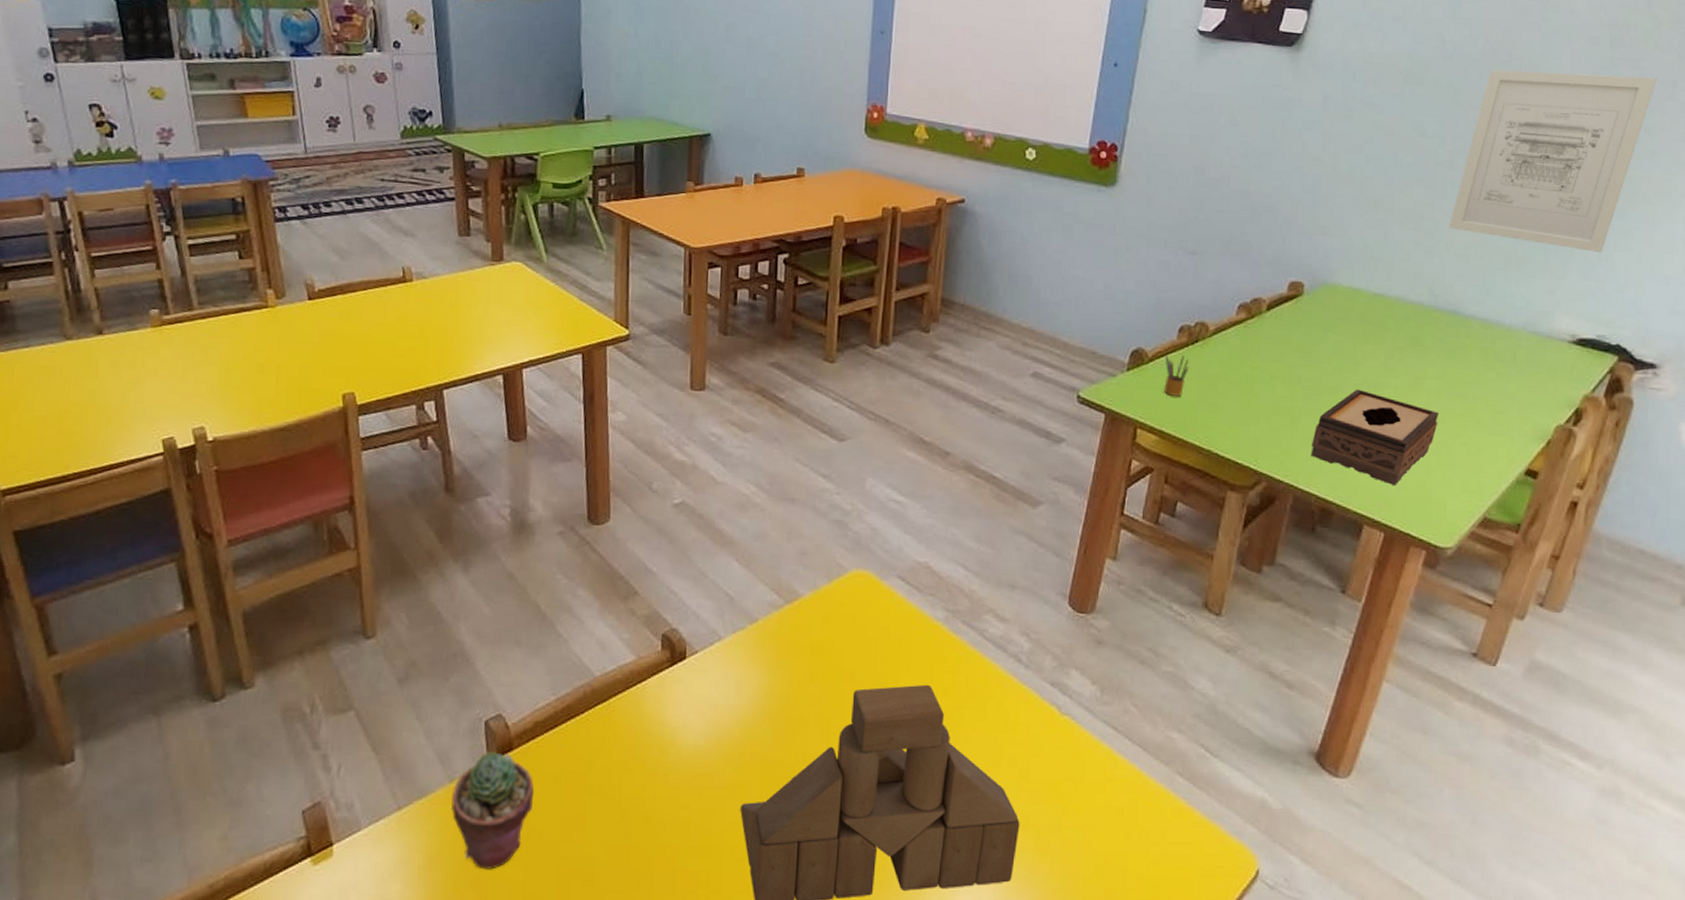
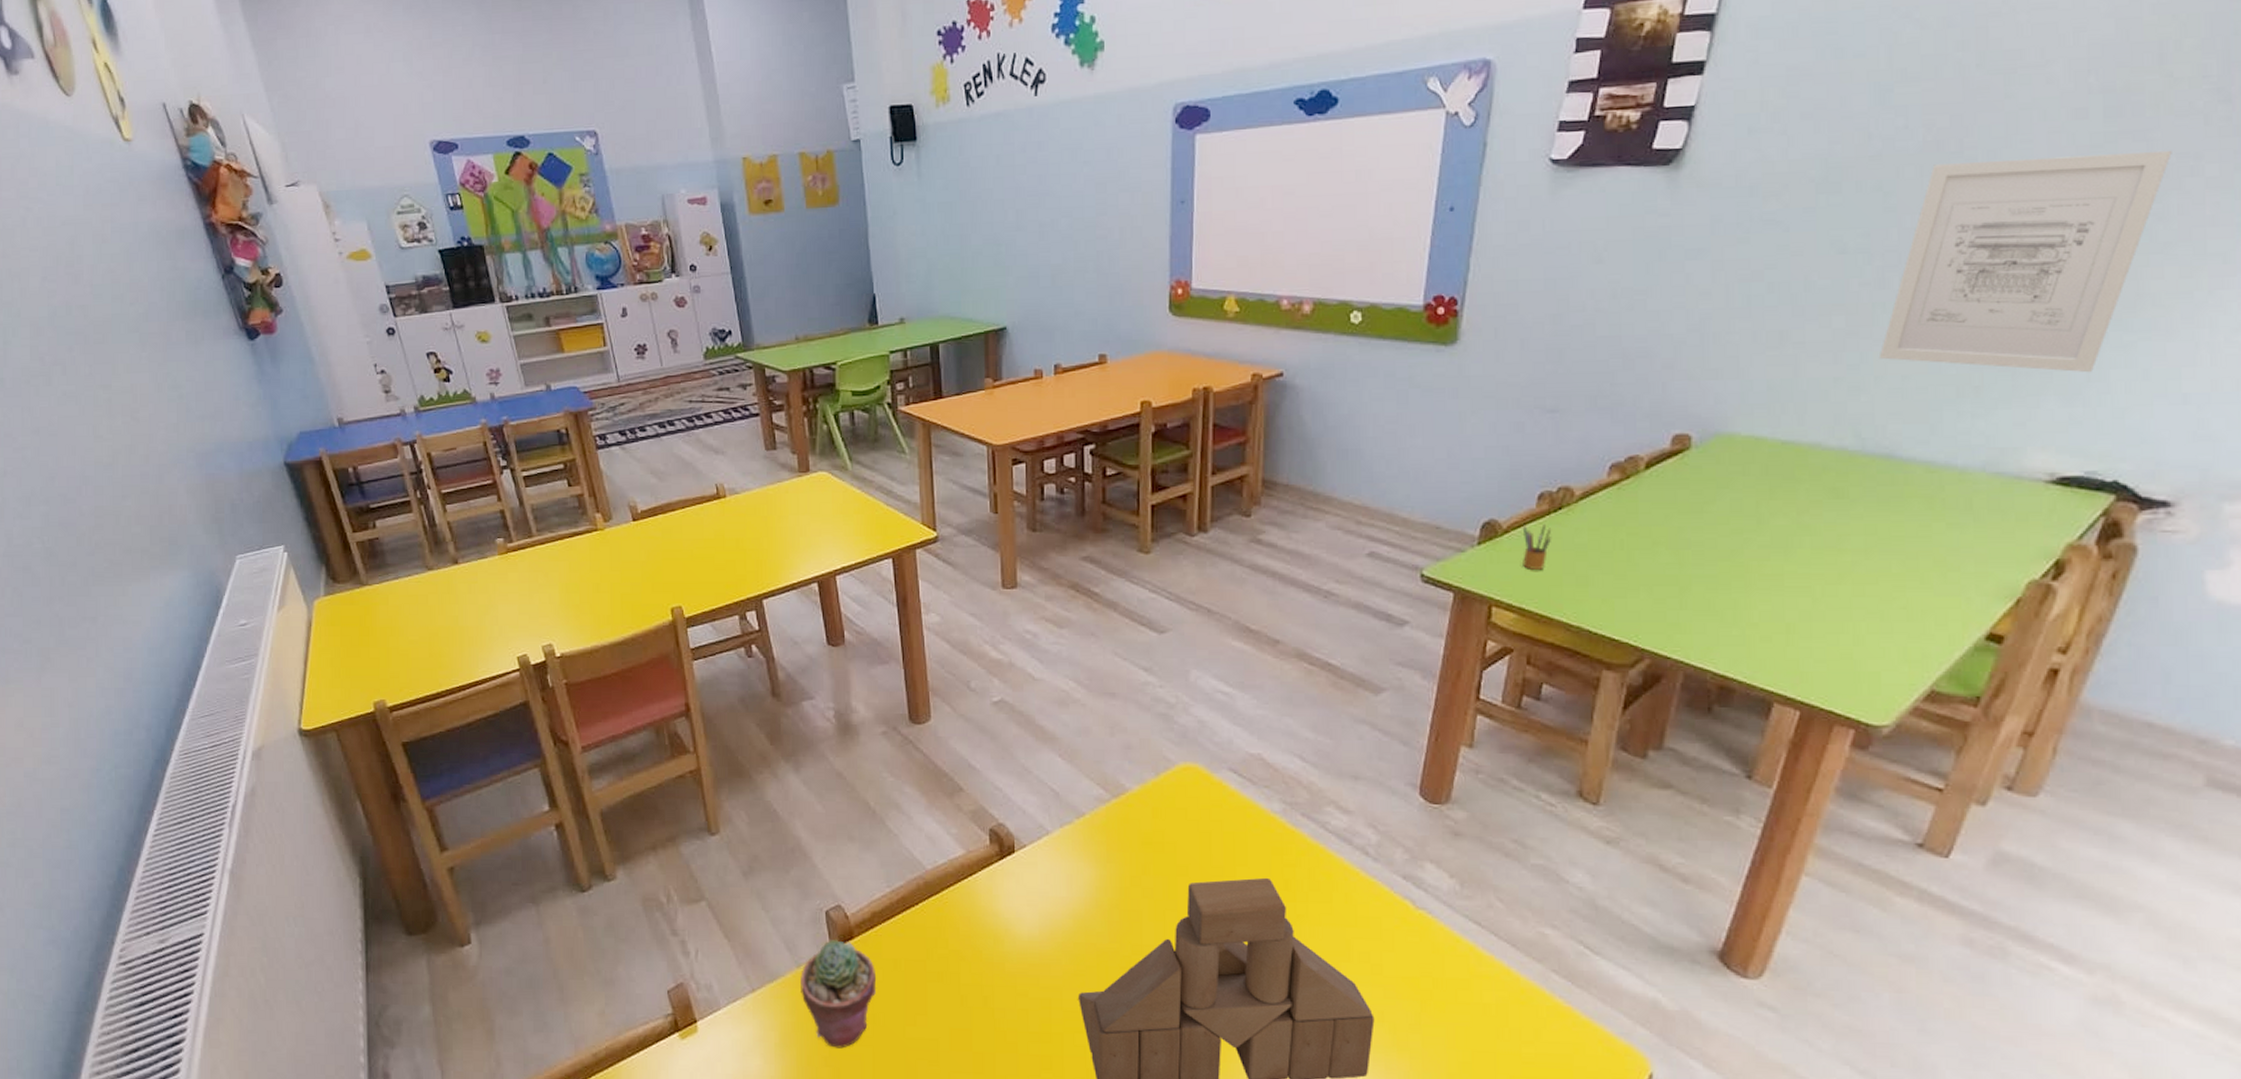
tissue box: present [1311,389,1439,485] -> none [1704,551,1870,657]

